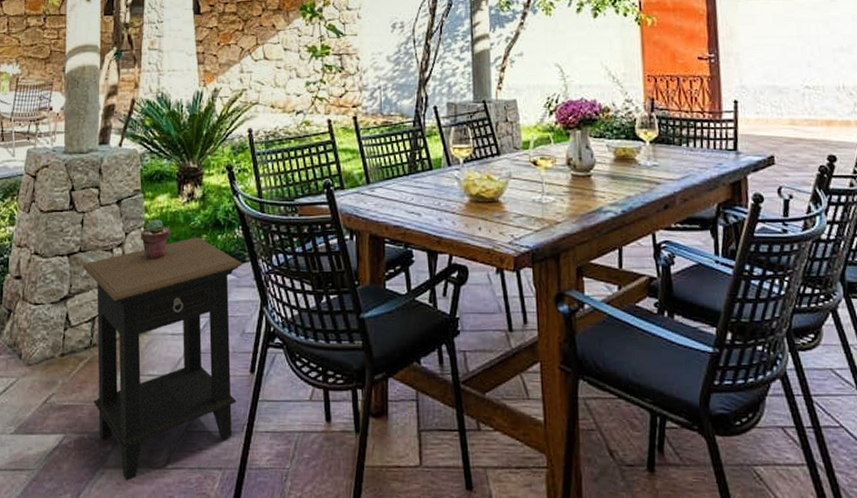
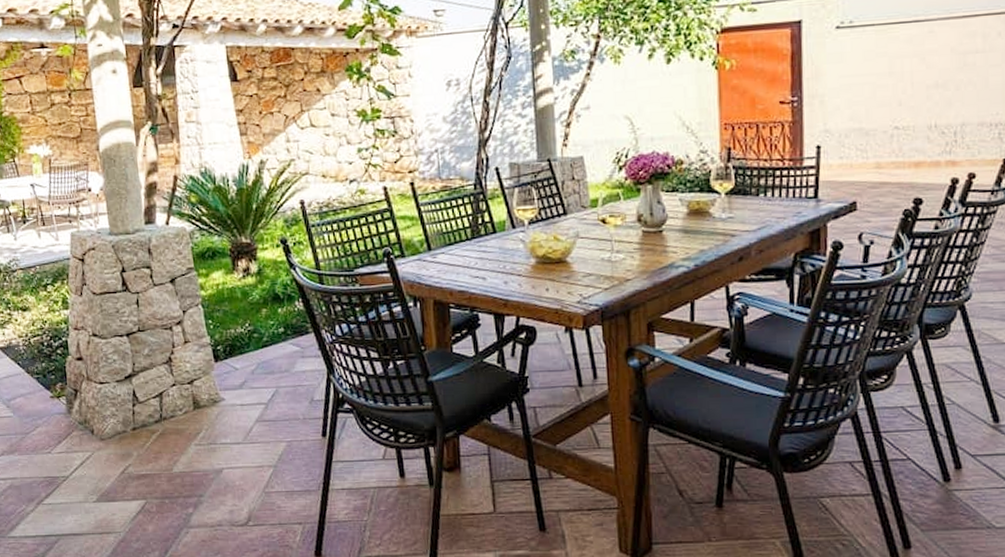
side table: present [83,237,243,481] -> none [143,311,311,538]
potted succulent: present [140,218,169,259] -> none [198,295,229,336]

